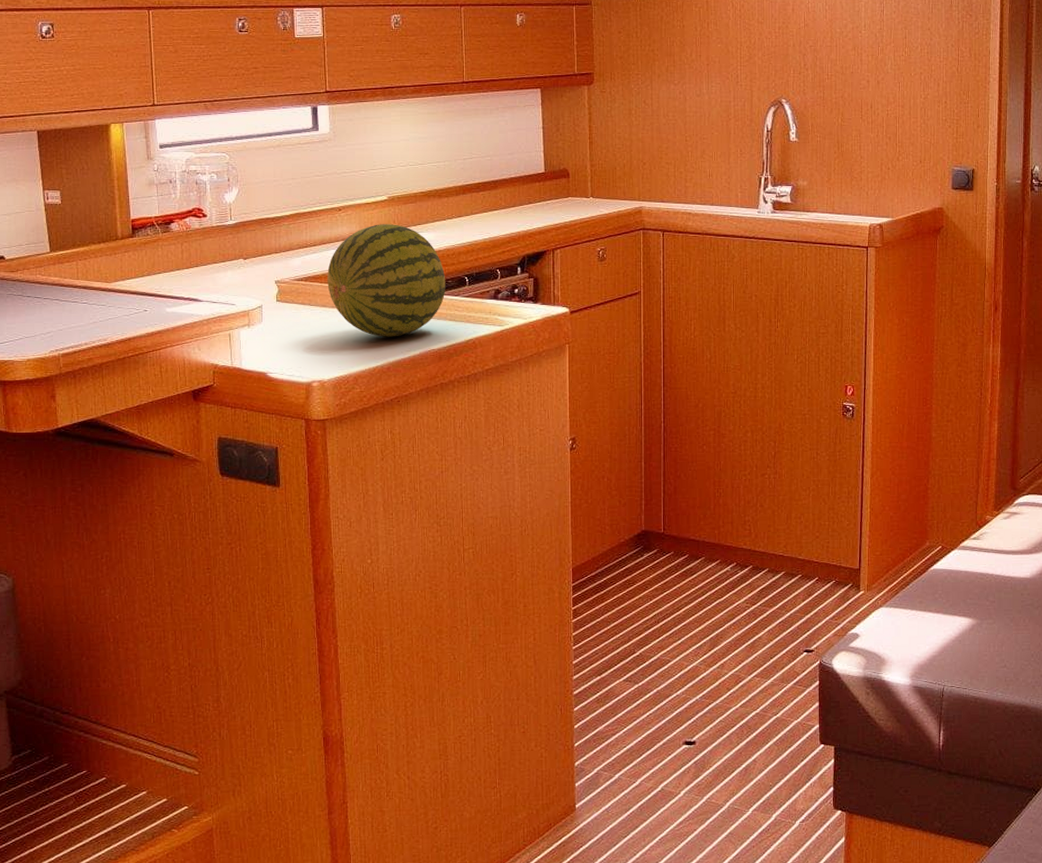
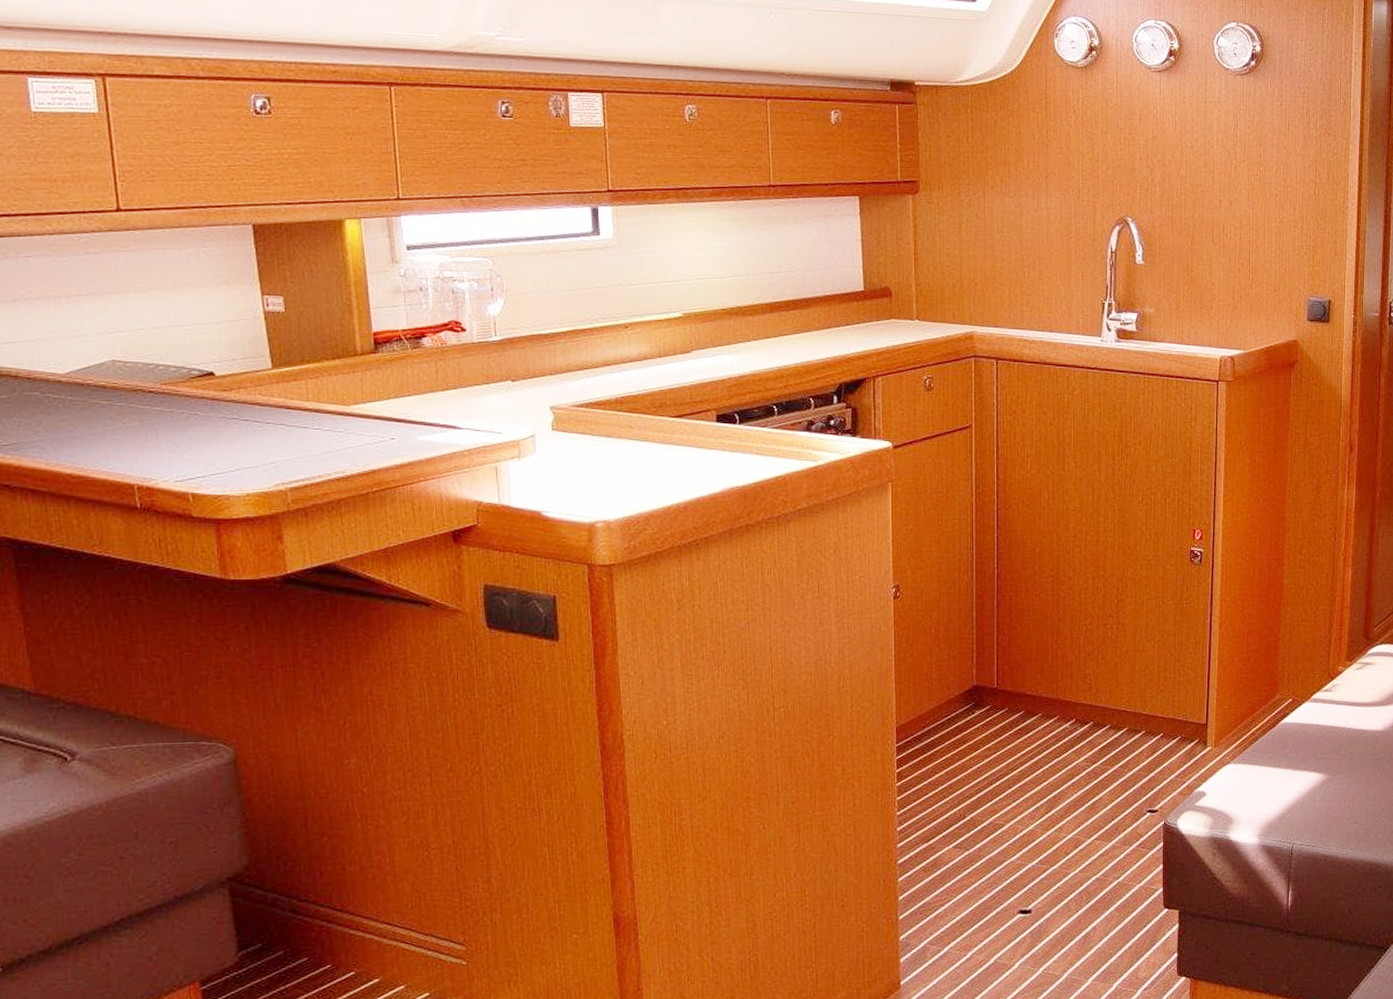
fruit: present [327,224,446,337] -> none [612,344,751,472]

